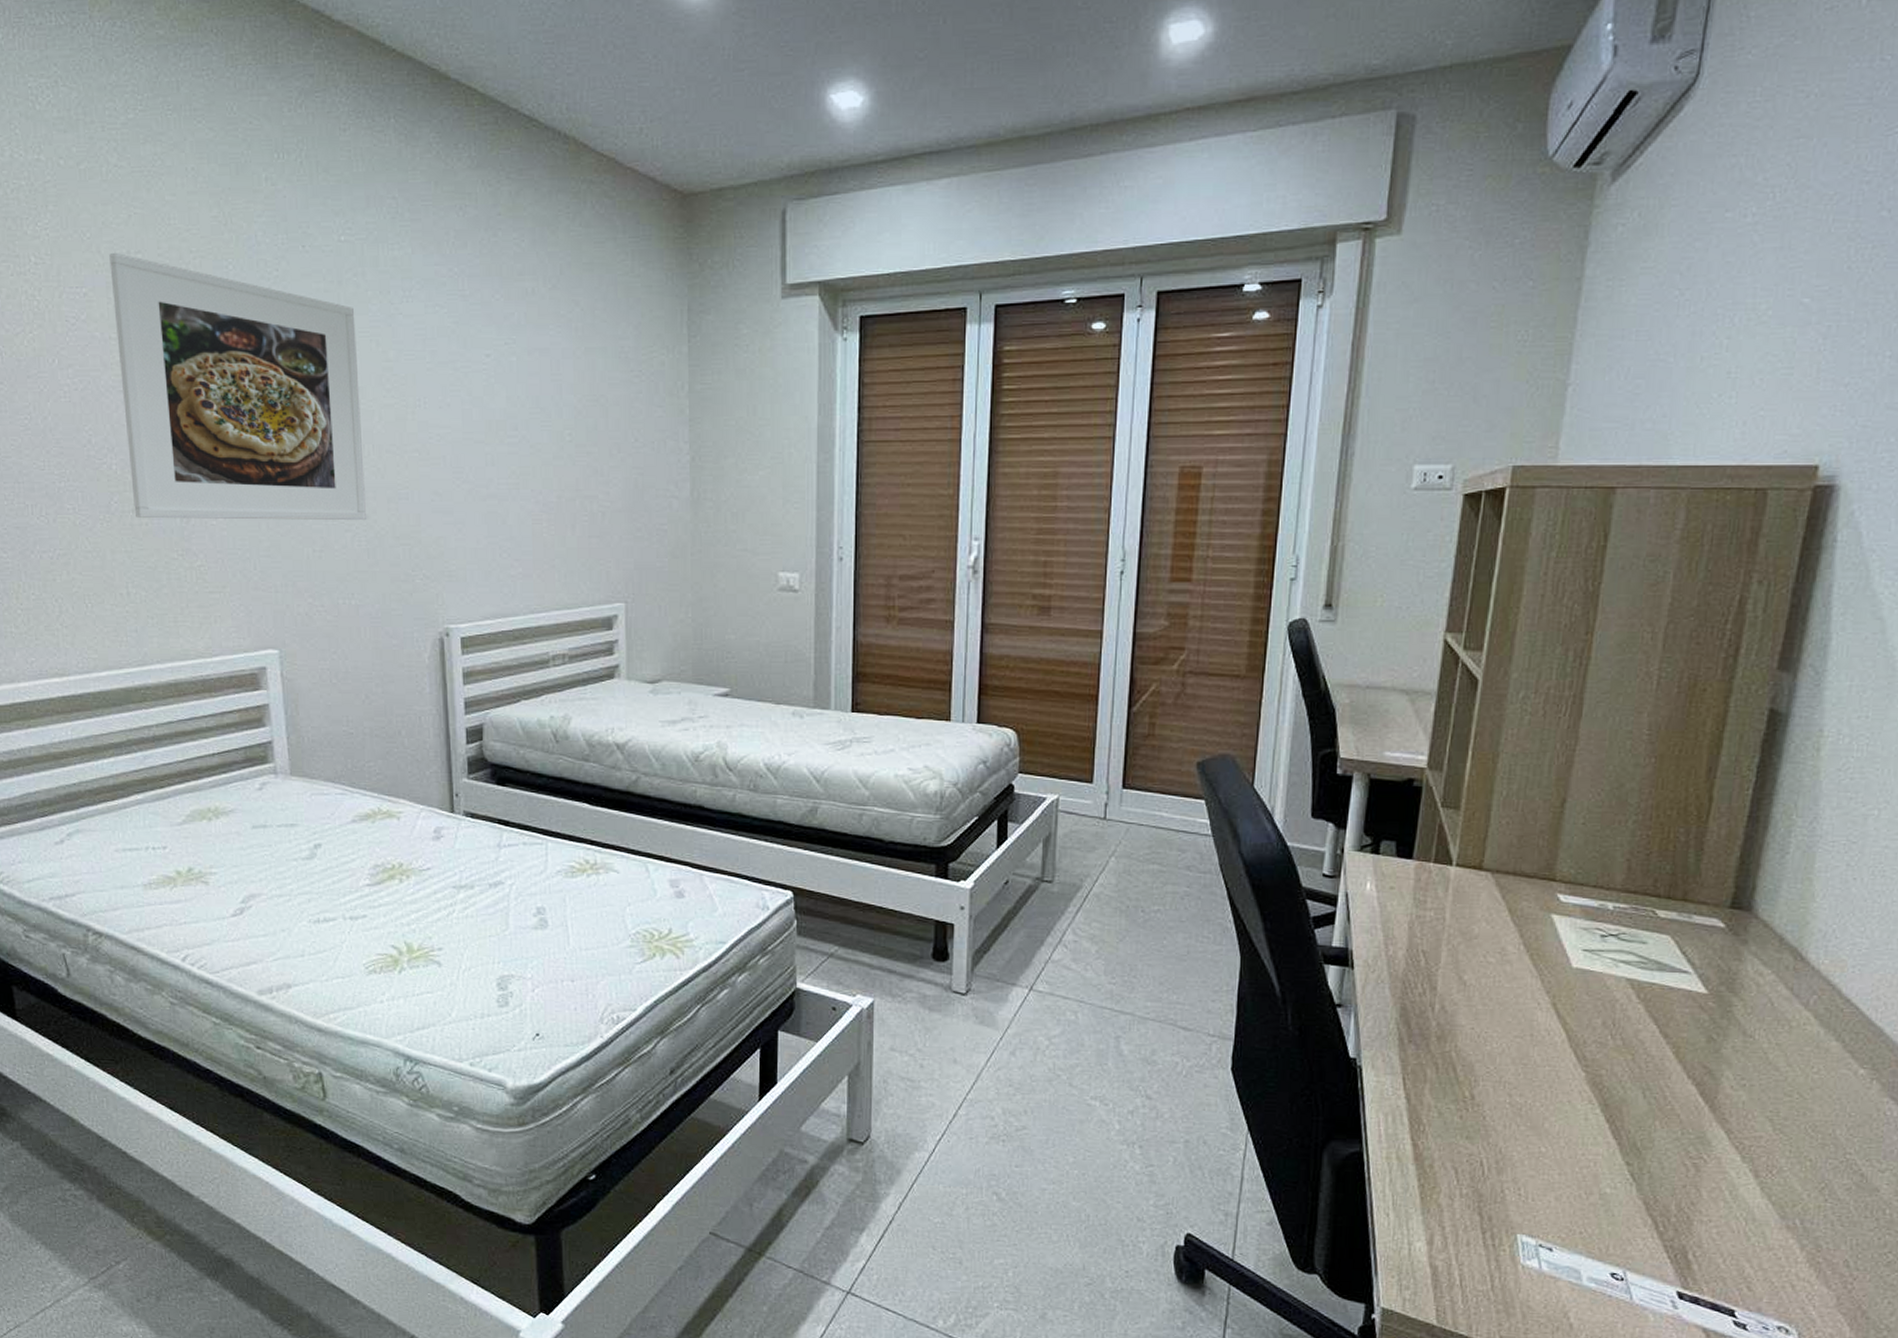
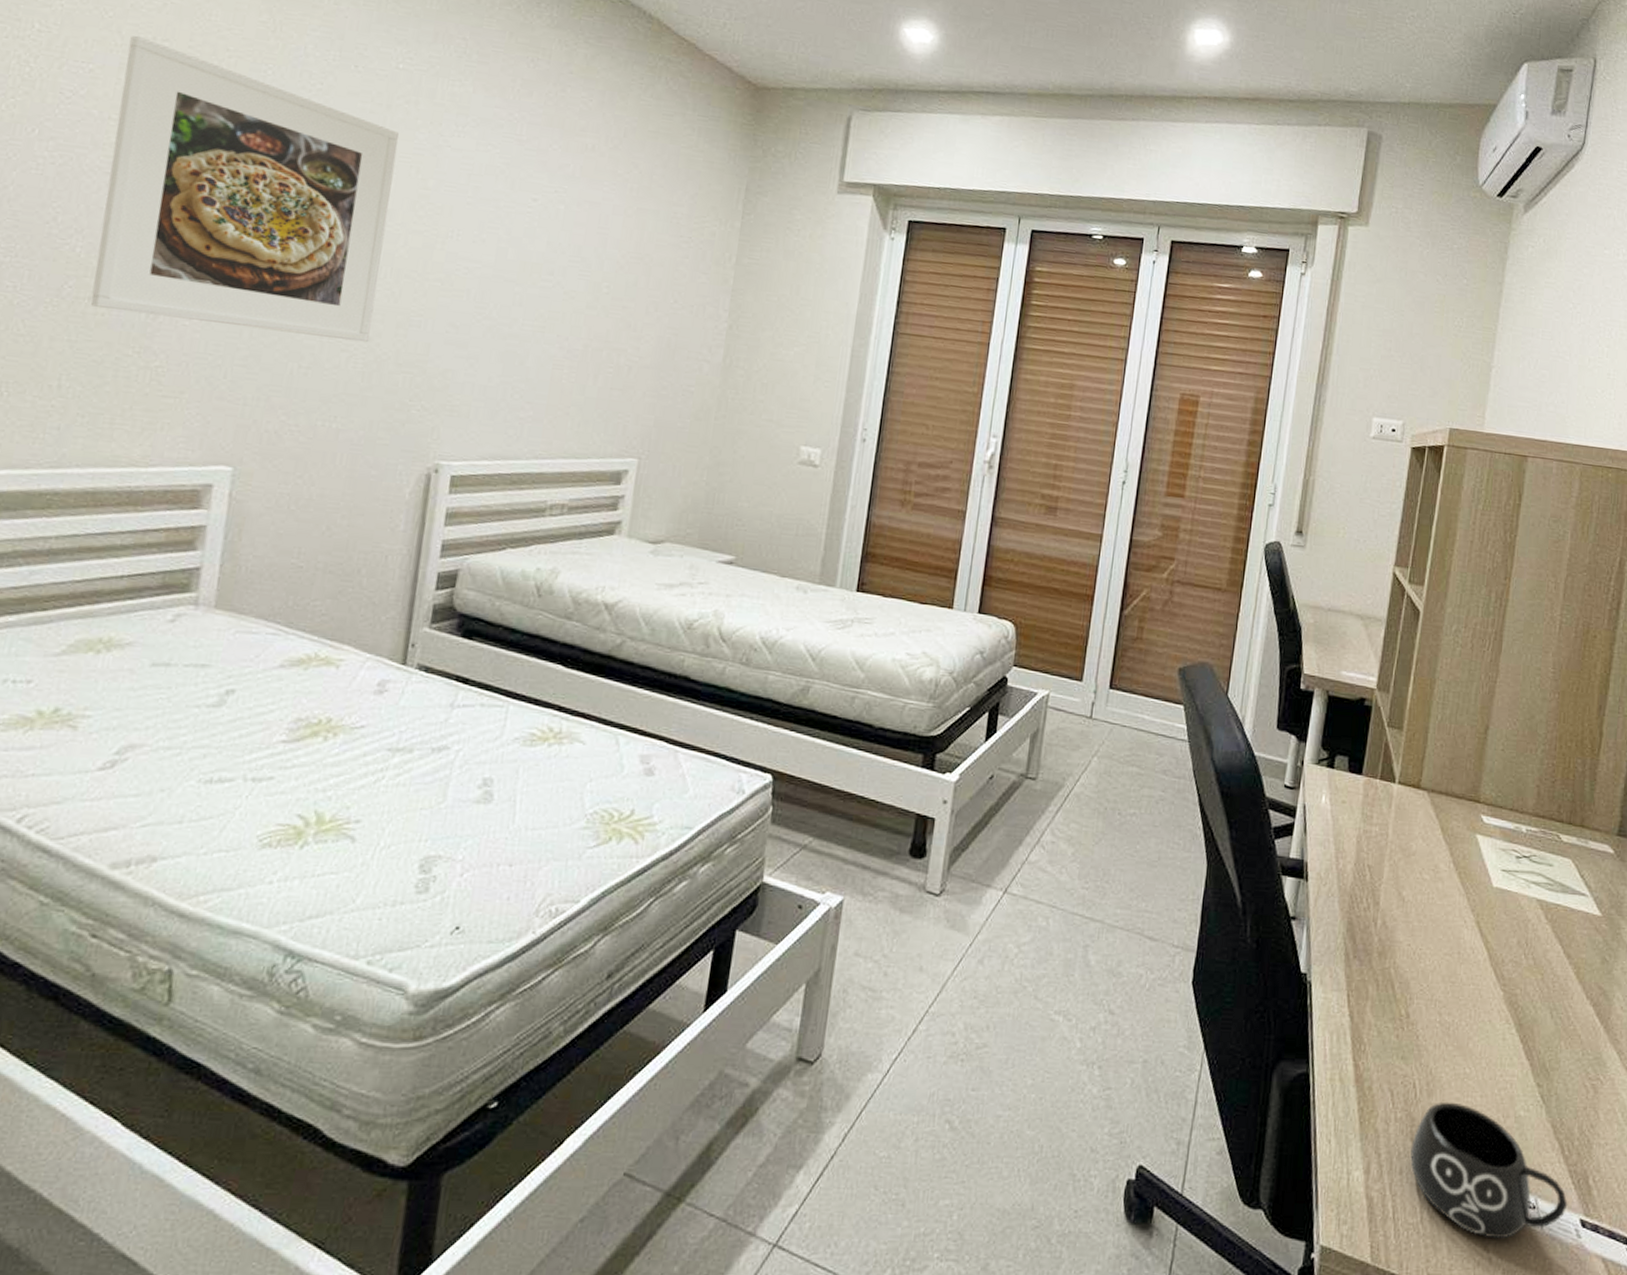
mug: none [1478,1179,1663,1308] -> present [1410,1102,1568,1239]

